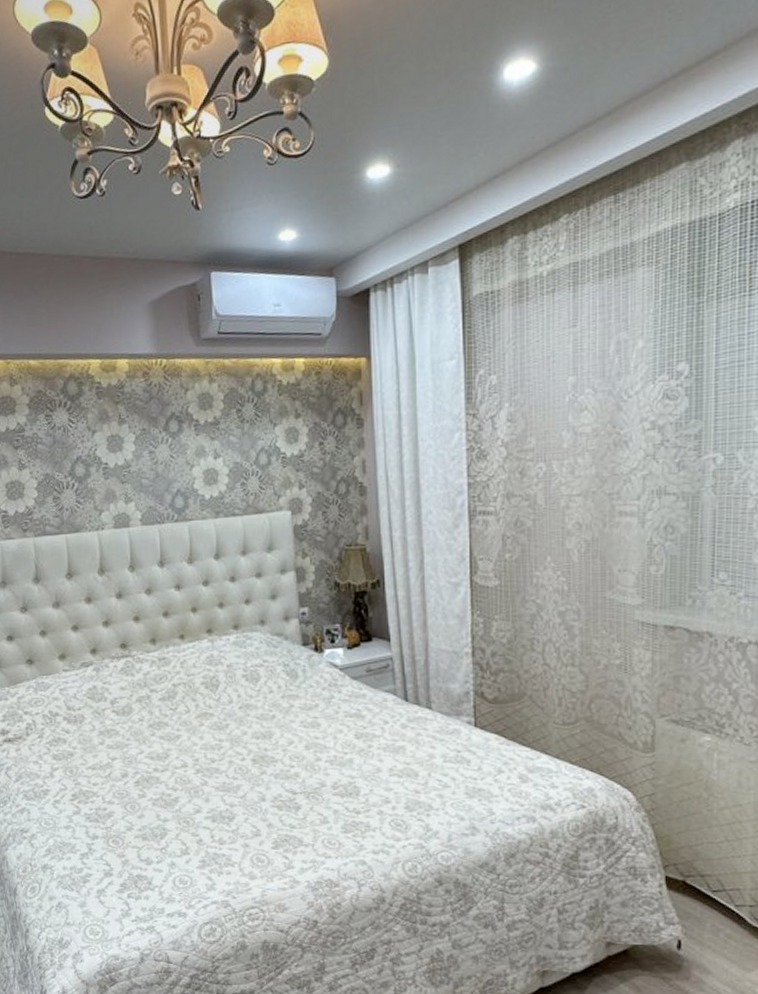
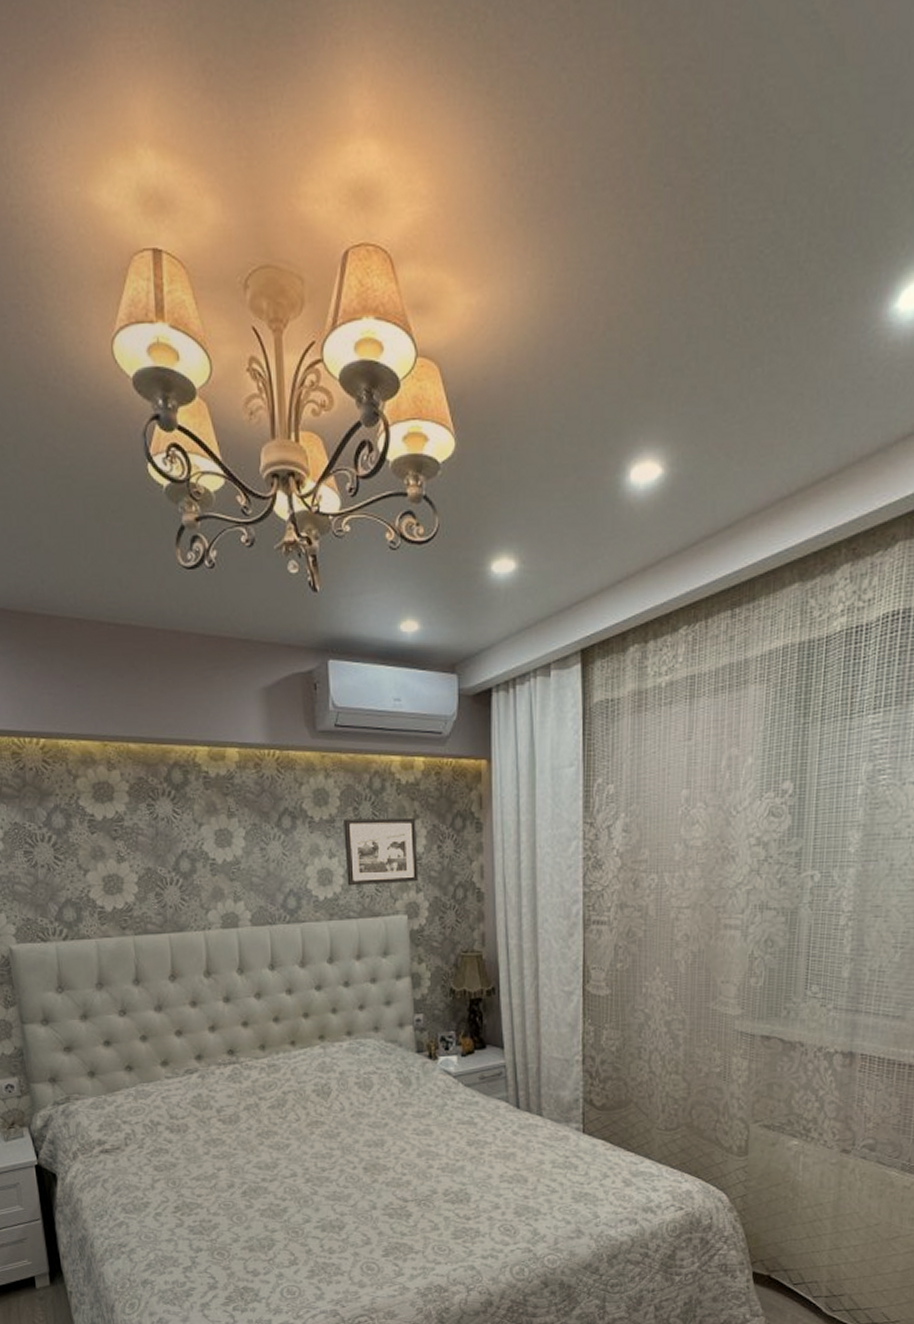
picture frame: none [227,416,301,485] -> present [344,817,419,886]

